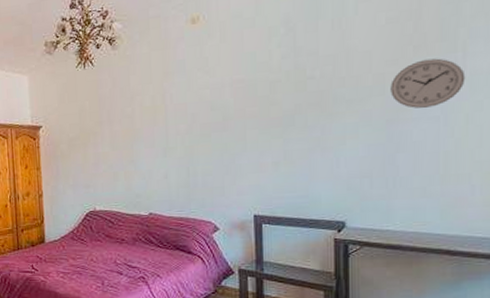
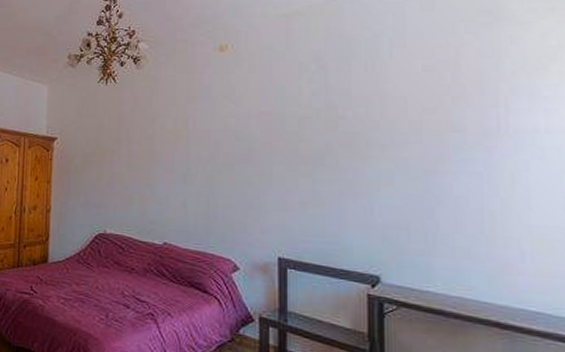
wall clock: present [390,58,466,108] -> none [428,111,509,161]

